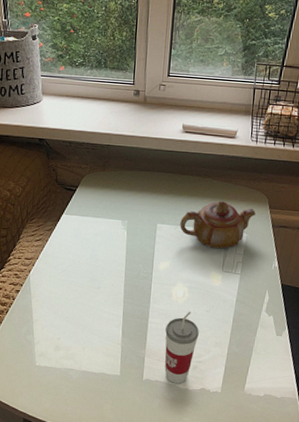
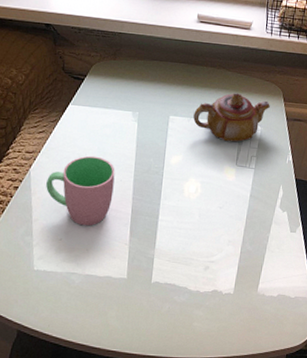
cup: none [44,262,107,327] -> present [46,155,115,226]
cup: present [164,311,199,384] -> none [175,208,212,286]

